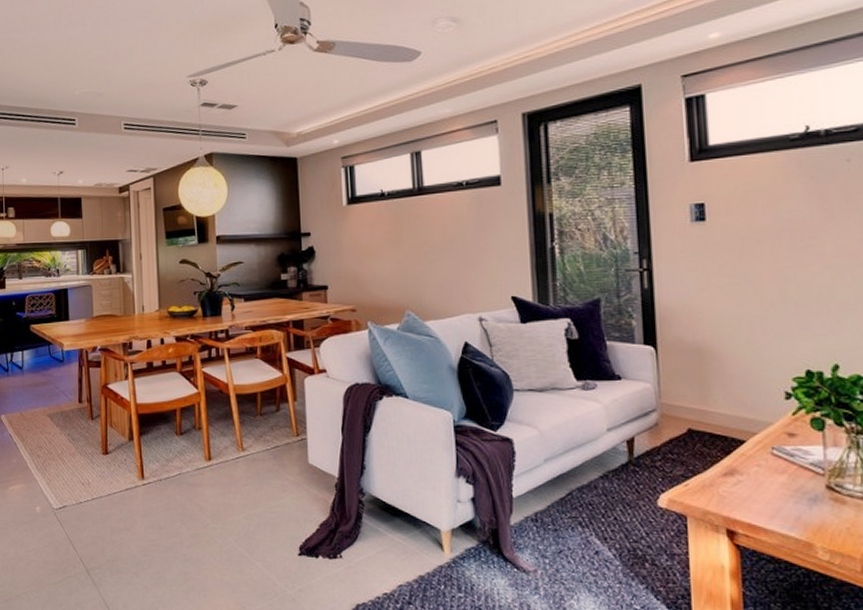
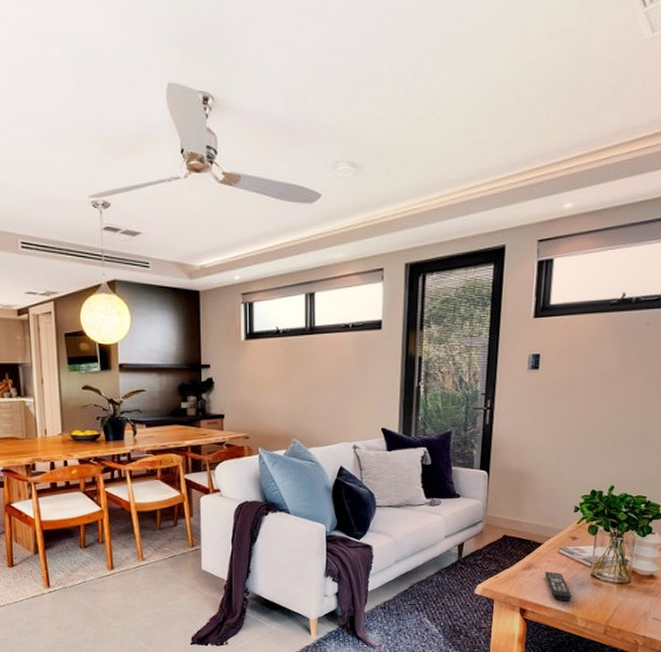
remote control: none [755,480,803,522] -> present [544,572,572,601]

